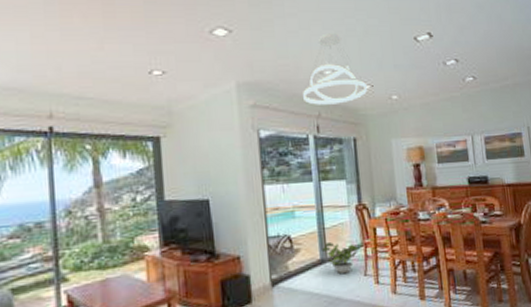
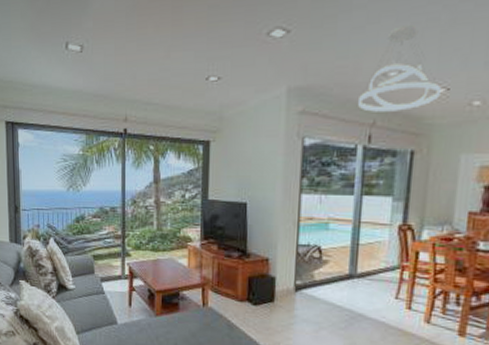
potted plant: present [321,241,358,274] -> none [350,258,393,293]

